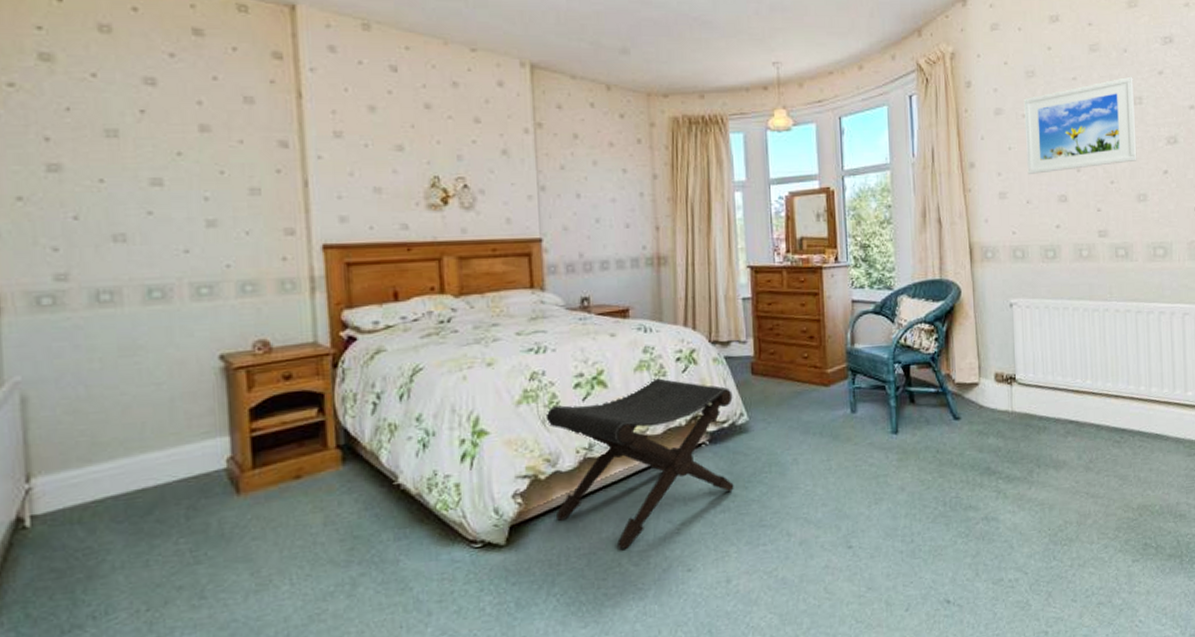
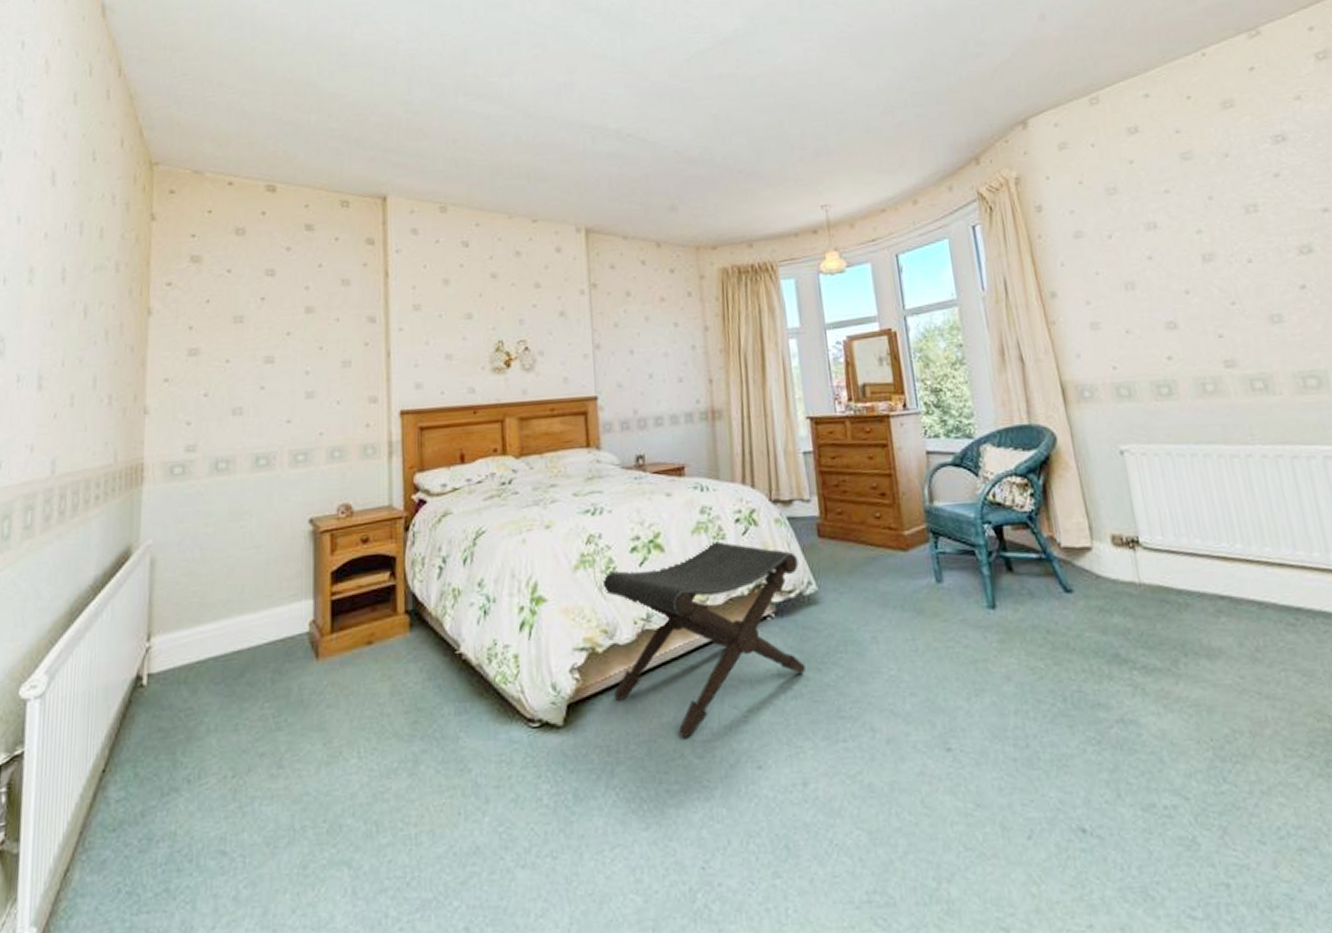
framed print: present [1024,76,1137,174] -> none [1107,182,1262,300]

